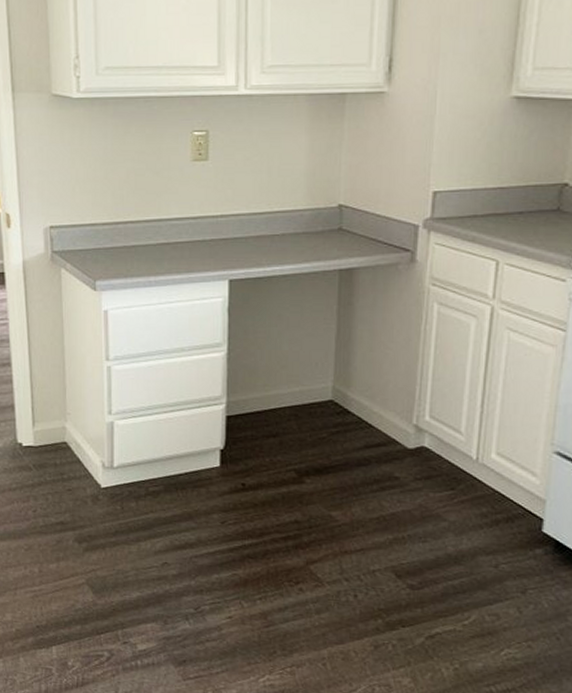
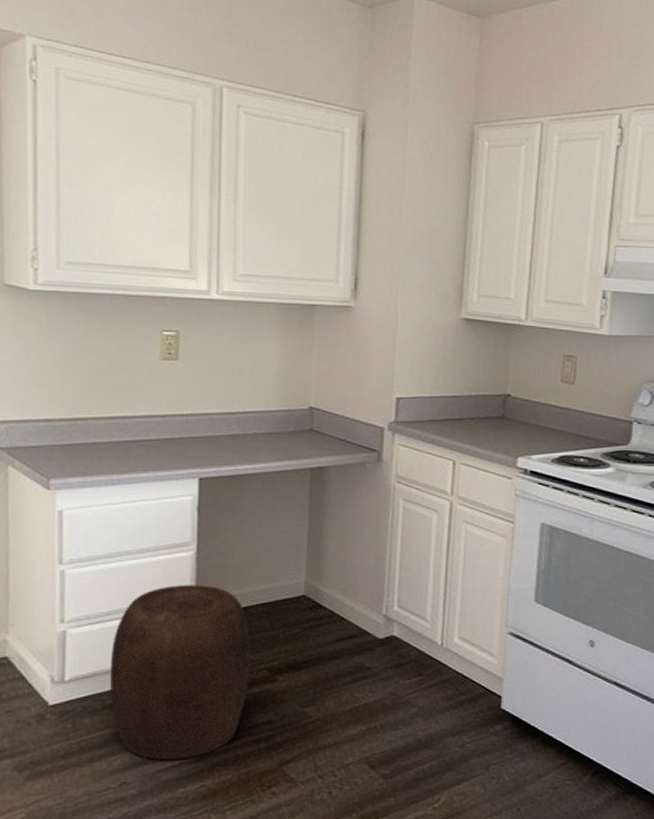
stool: none [151,384,278,549] -> present [109,585,250,761]

